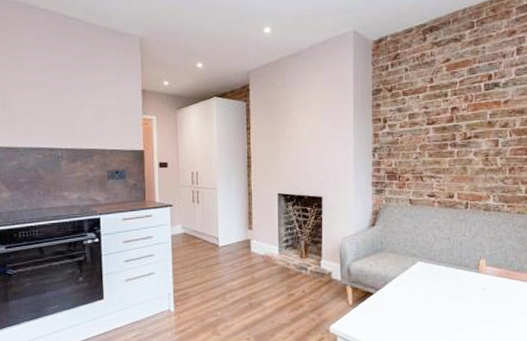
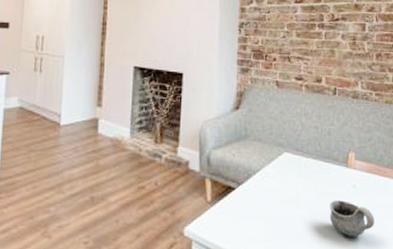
mug: none [461,301,504,332] -> present [330,200,374,237]

